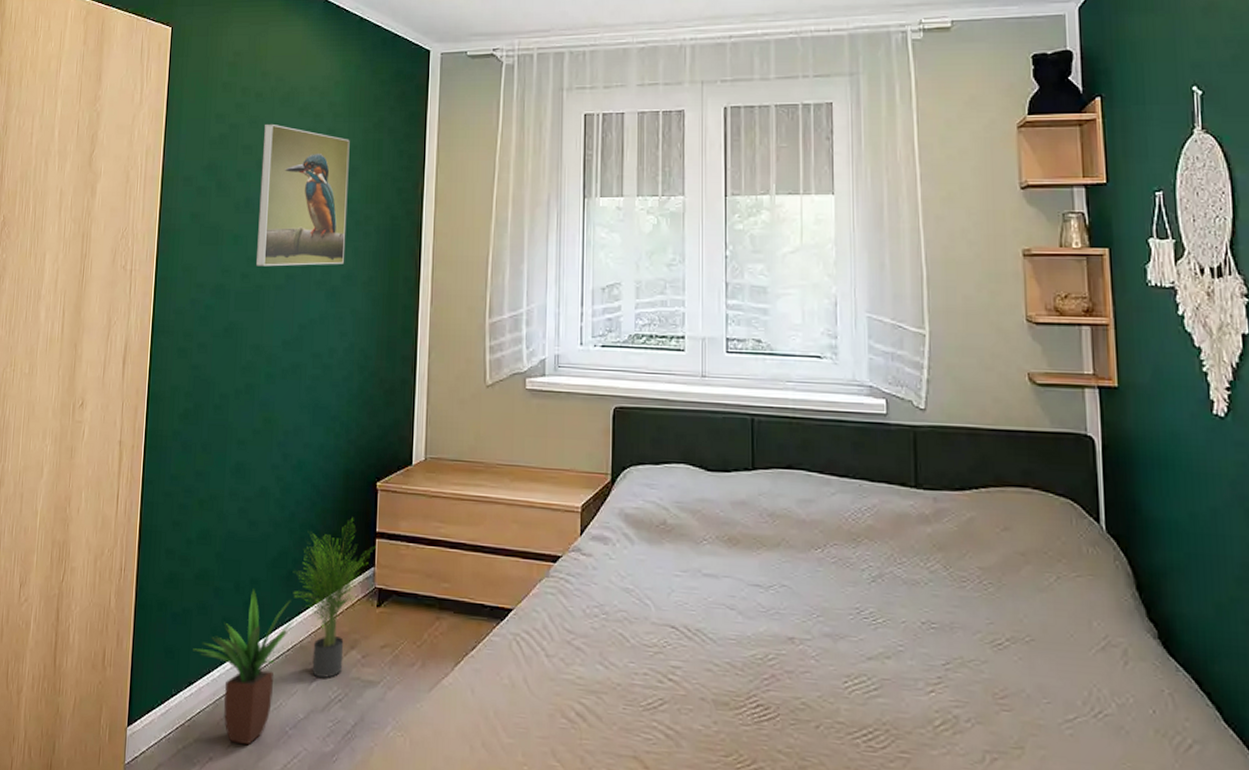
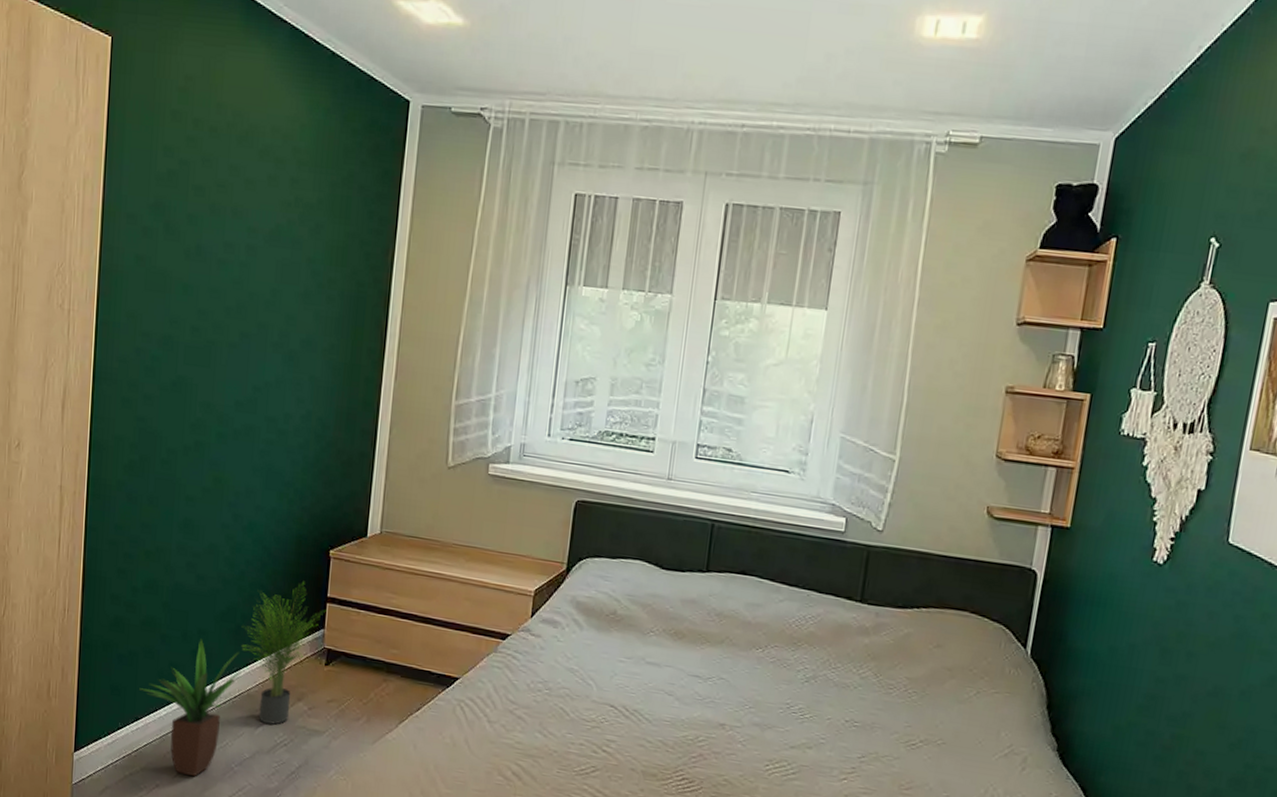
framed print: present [256,123,350,267] -> none [208,163,315,328]

